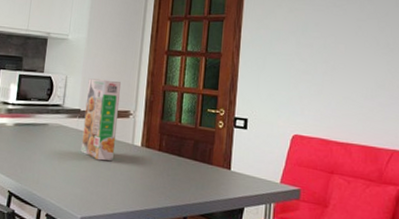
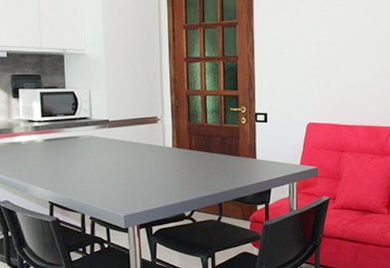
cereal box: present [81,78,122,161] -> none [112,90,148,164]

